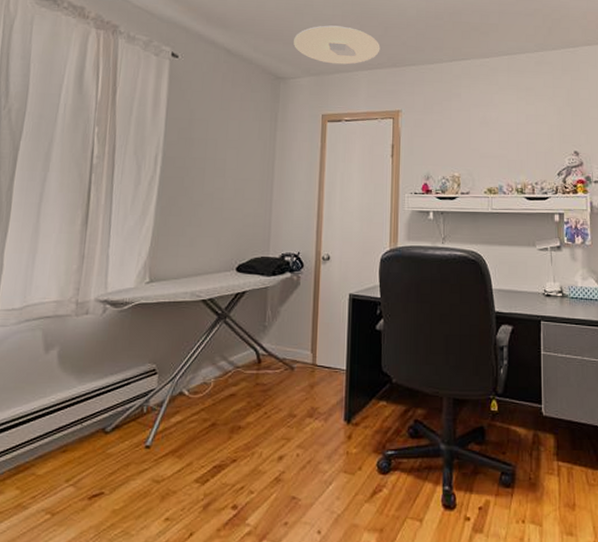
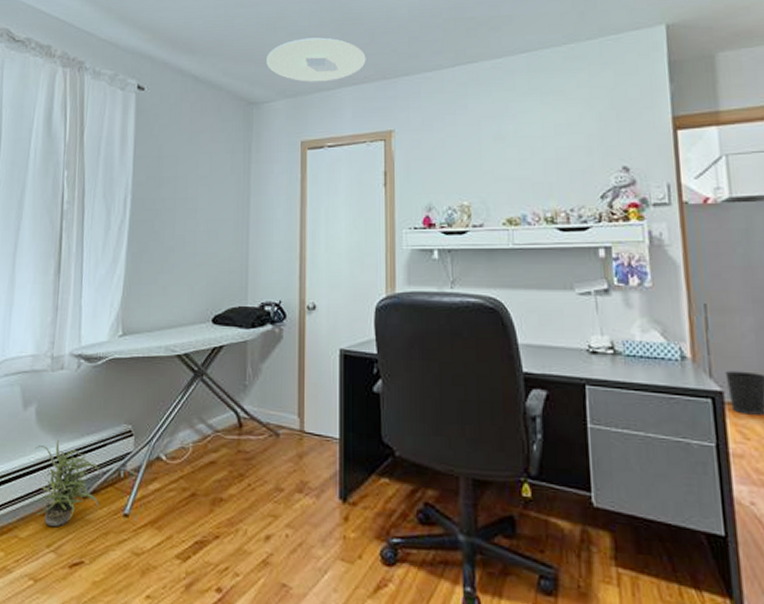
potted plant: none [54,380,124,463] -> present [34,439,101,528]

